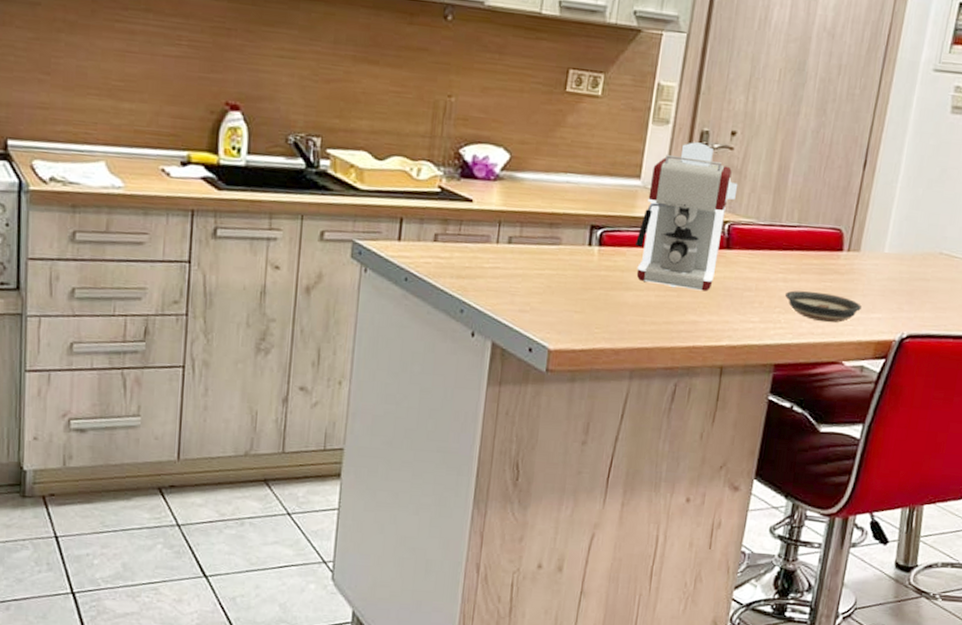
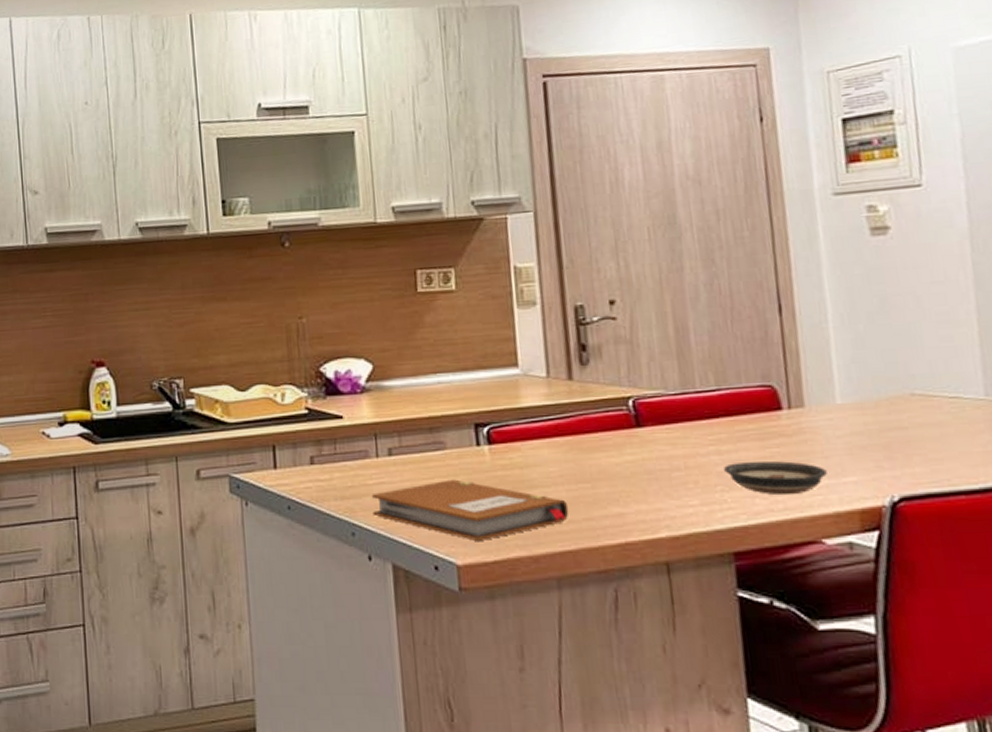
notebook: none [483,272,654,331] -> present [371,479,569,541]
coffee maker: present [635,142,738,291] -> none [529,318,633,478]

